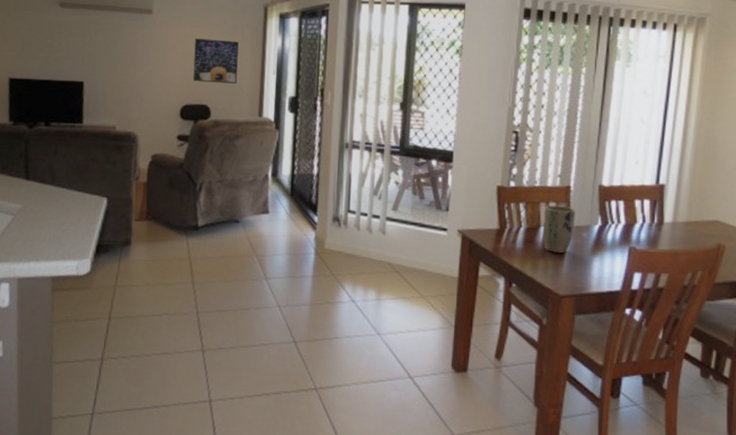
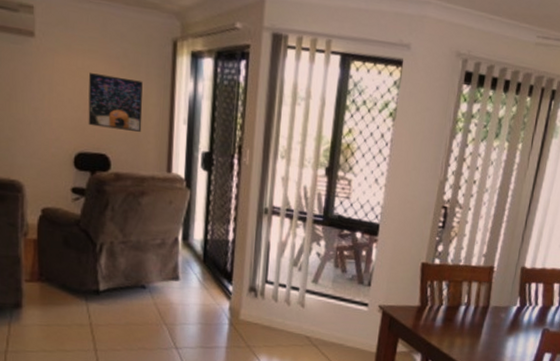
plant pot: present [542,205,576,253] -> none [462,284,497,332]

